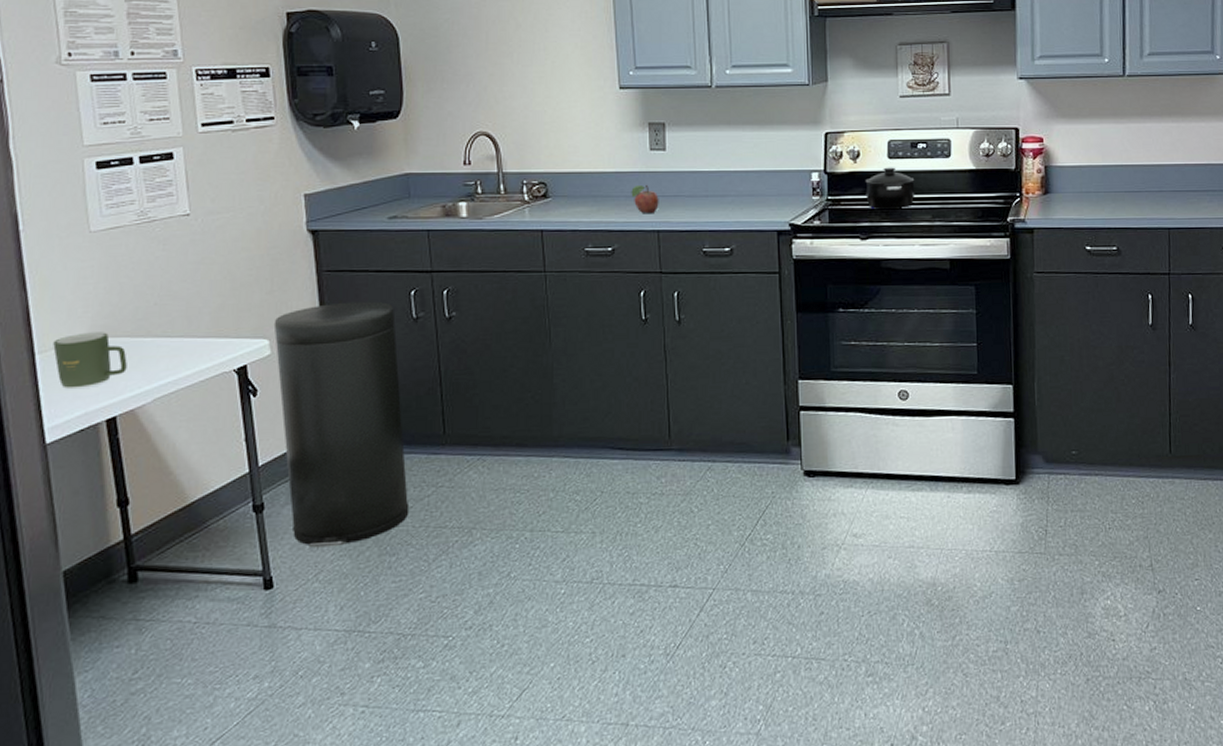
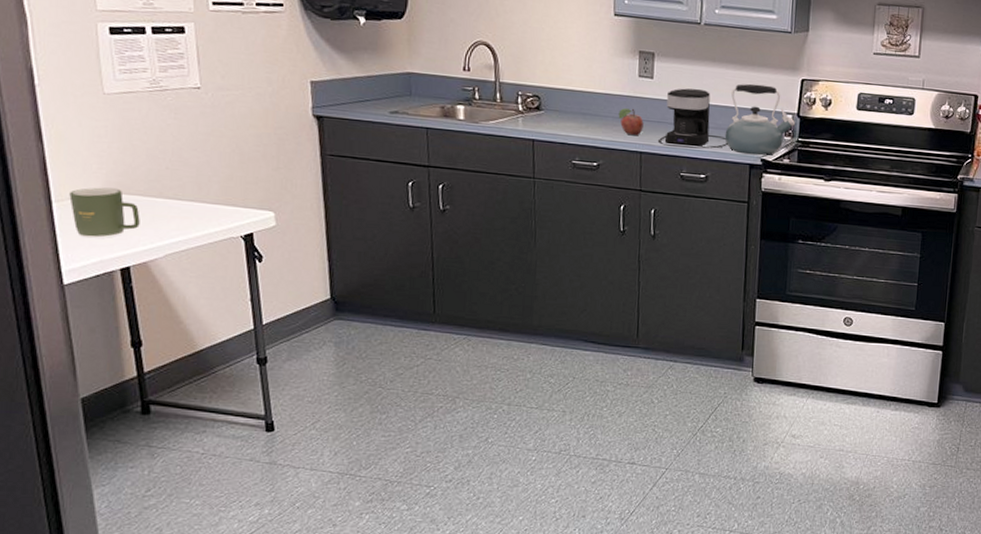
pedal bin: present [273,301,410,548] -> none [279,185,400,401]
coffee maker: none [677,156,752,222] -> present [659,88,728,149]
kettle: none [747,143,823,221] -> present [724,83,796,156]
saucepan: present [865,167,915,209] -> none [833,117,879,157]

